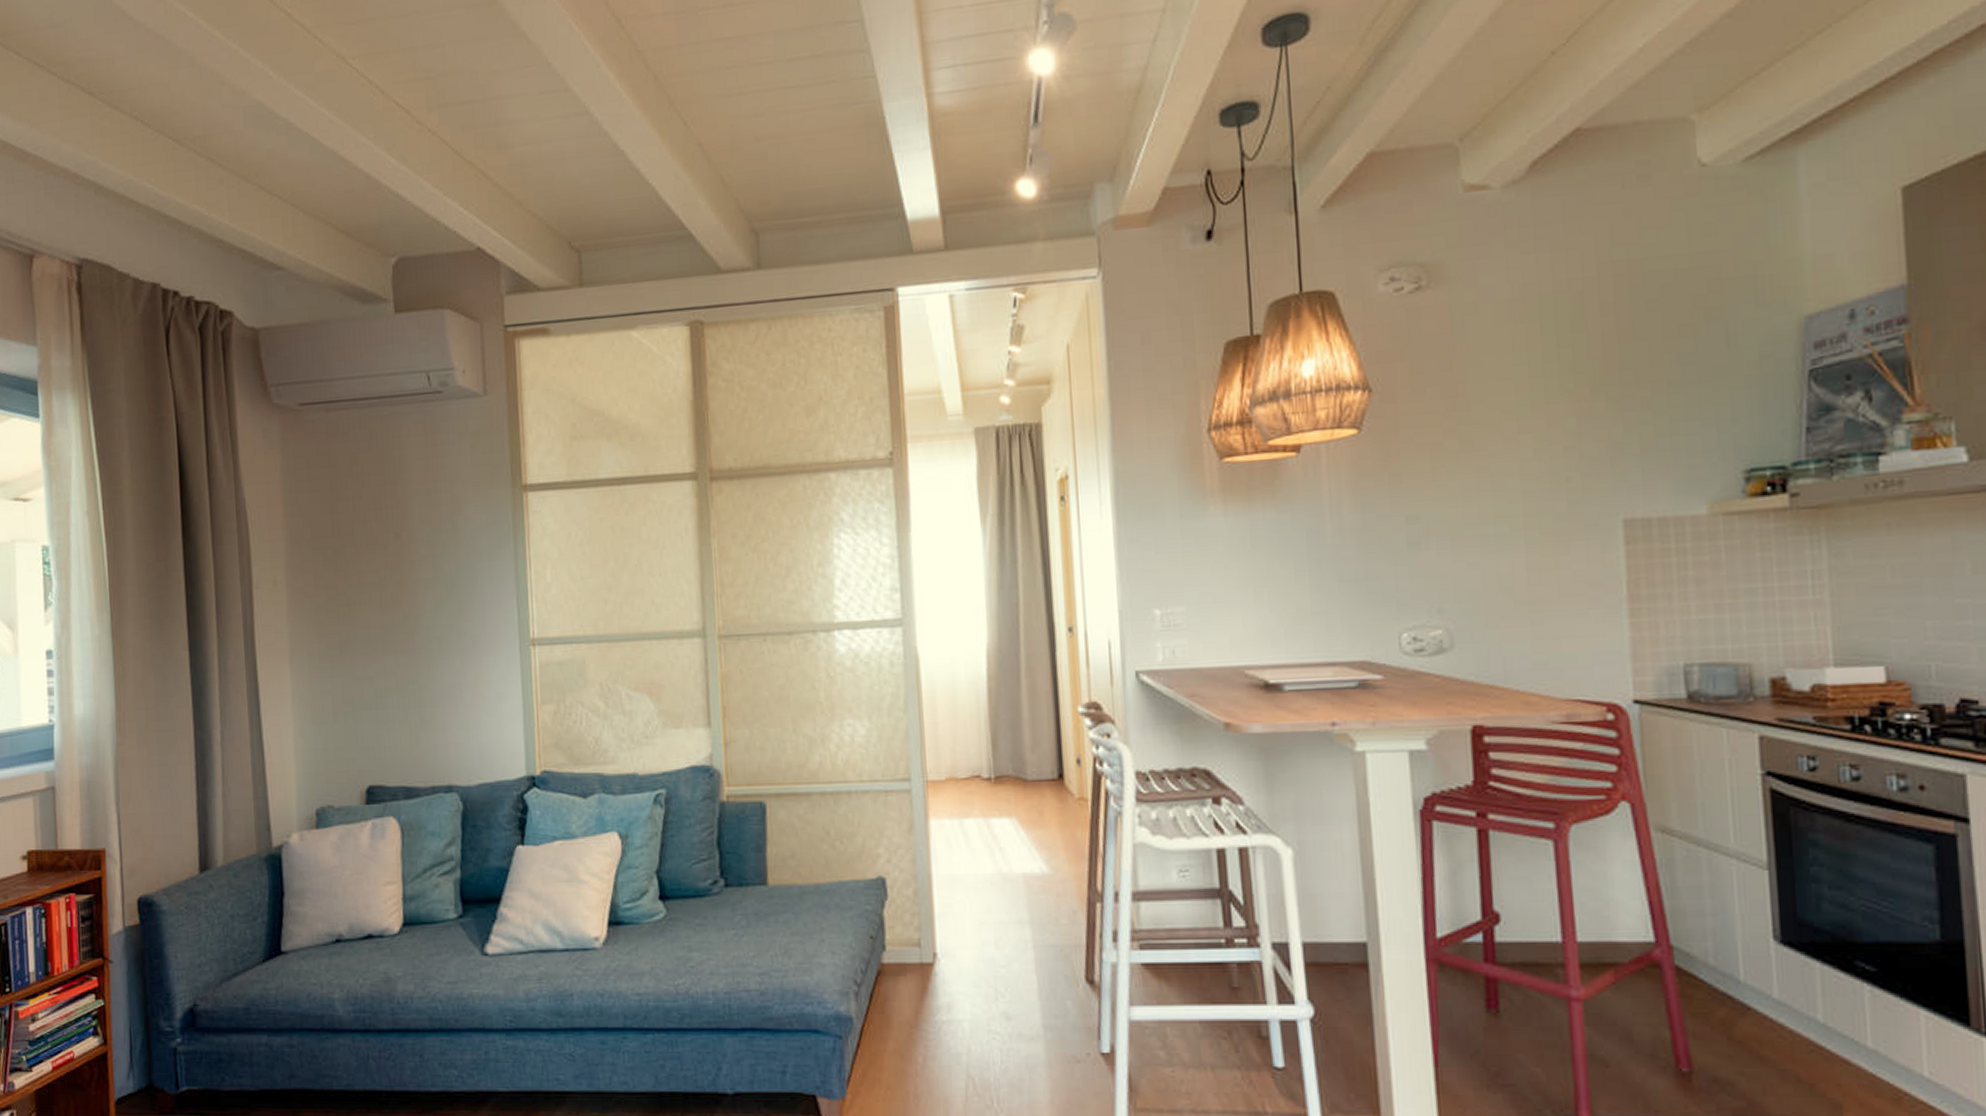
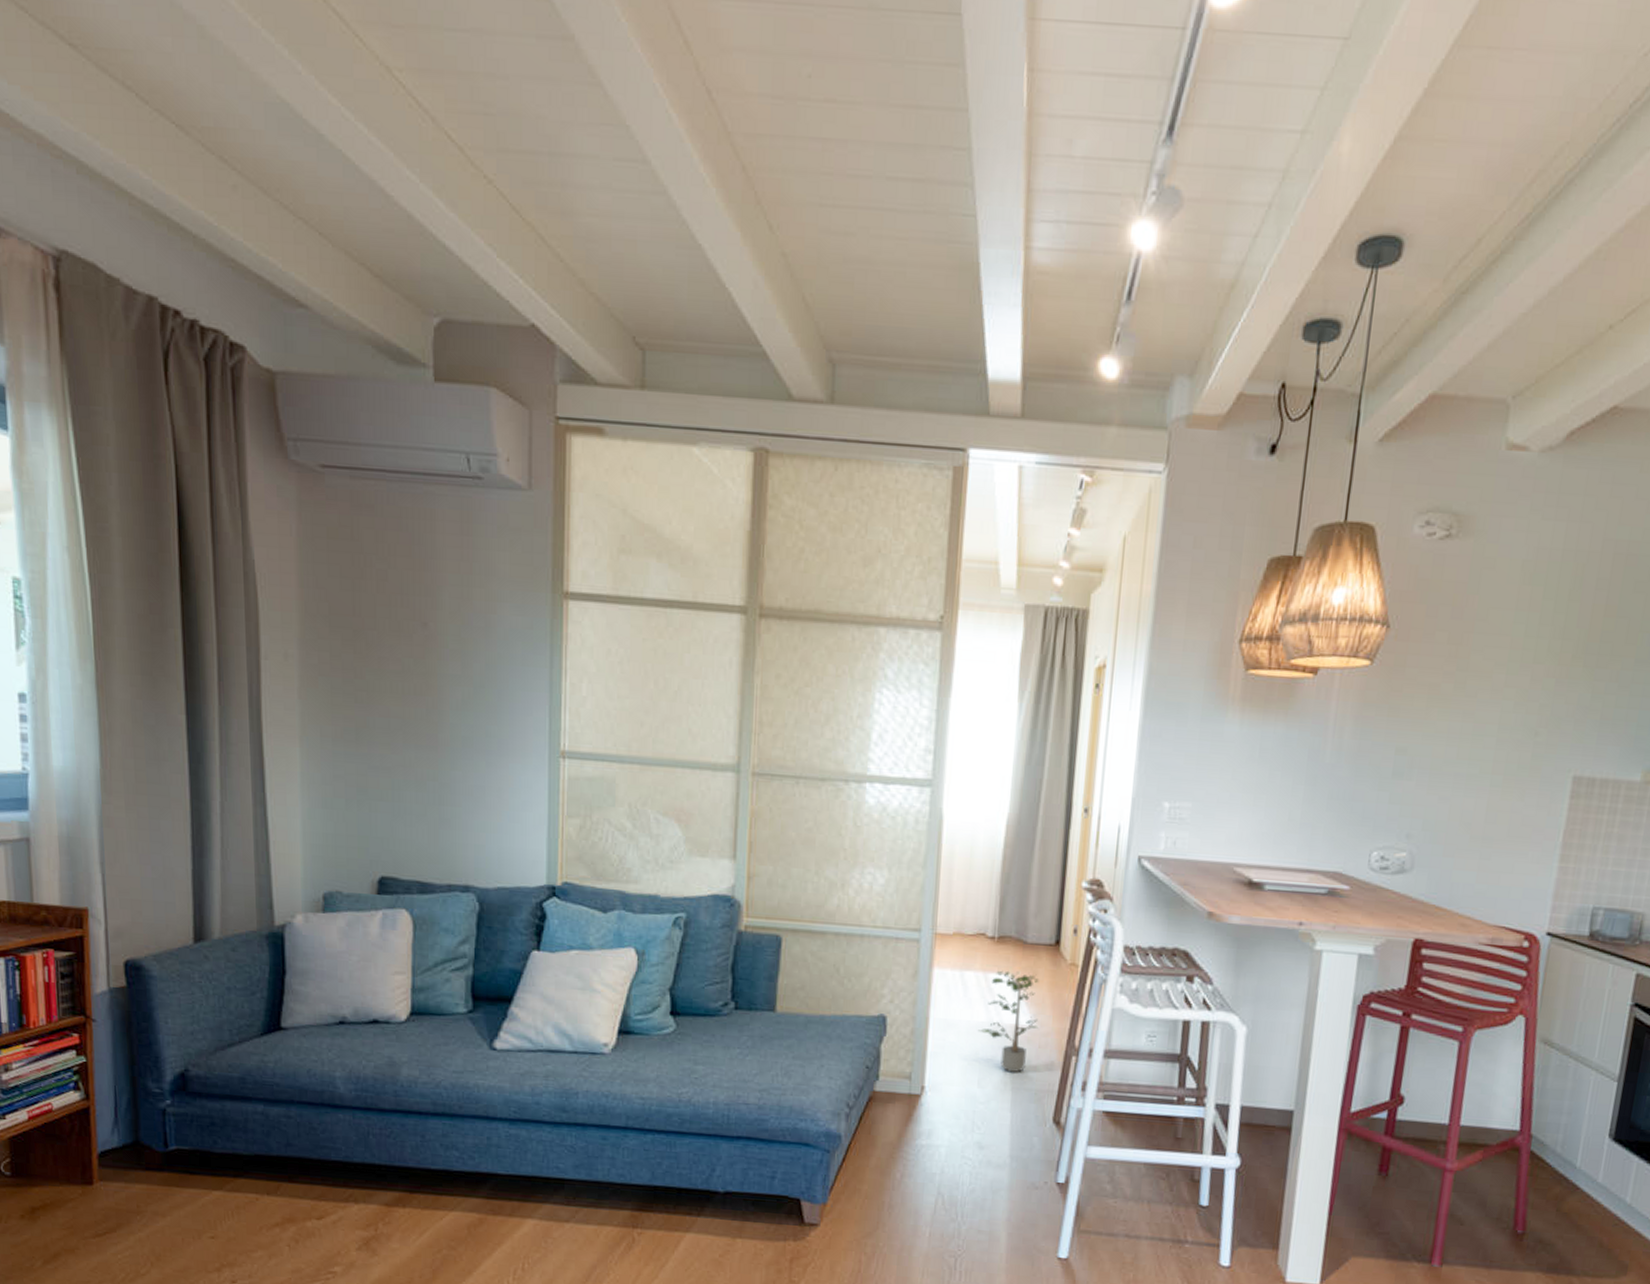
potted plant: none [987,813,1054,927] -> present [978,970,1039,1072]

